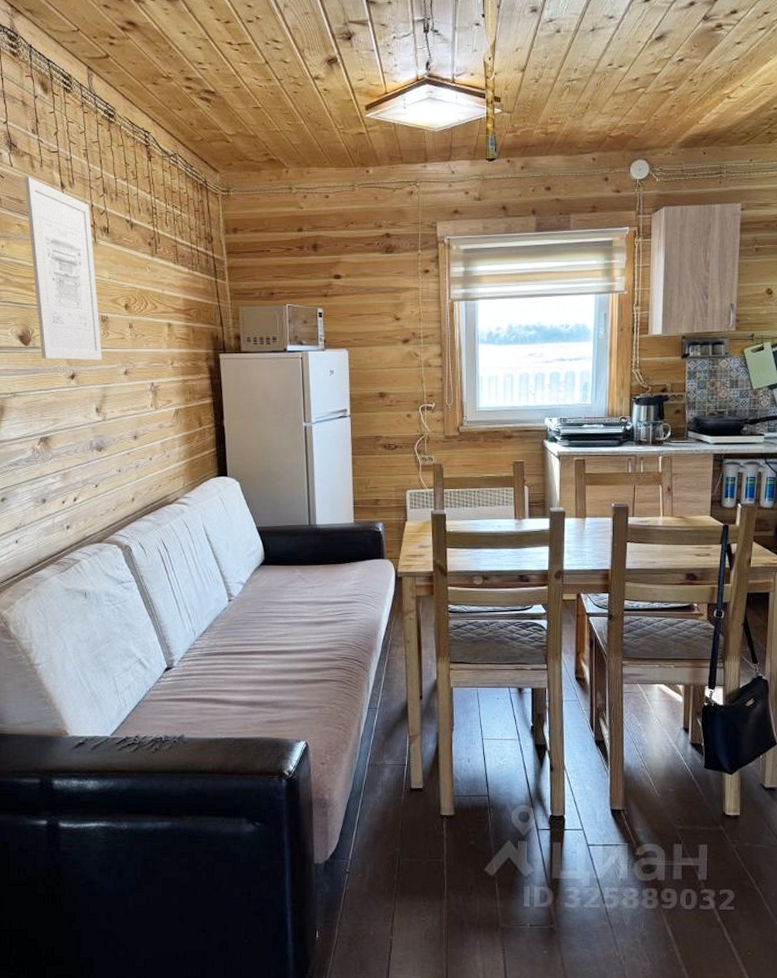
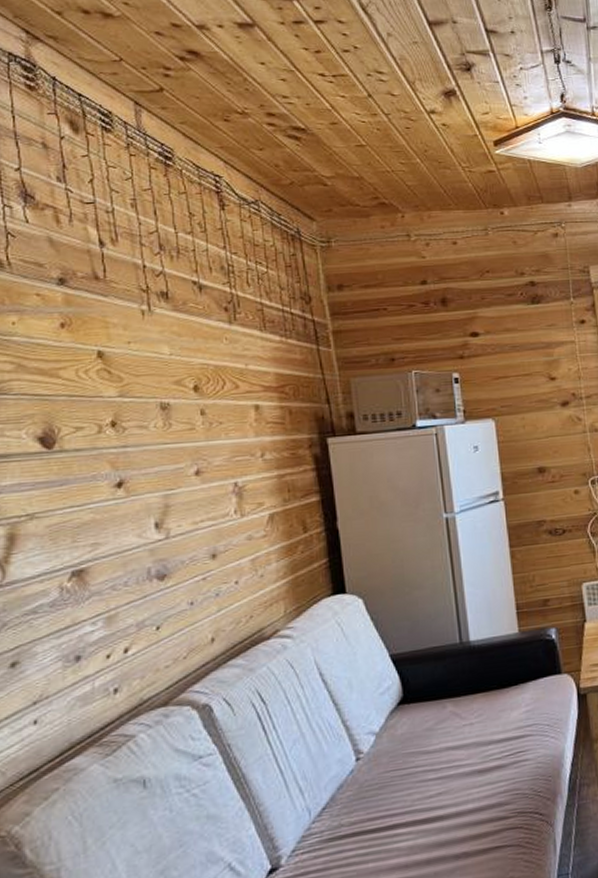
wall art: present [24,177,103,360] -> none [45,234,164,465]

